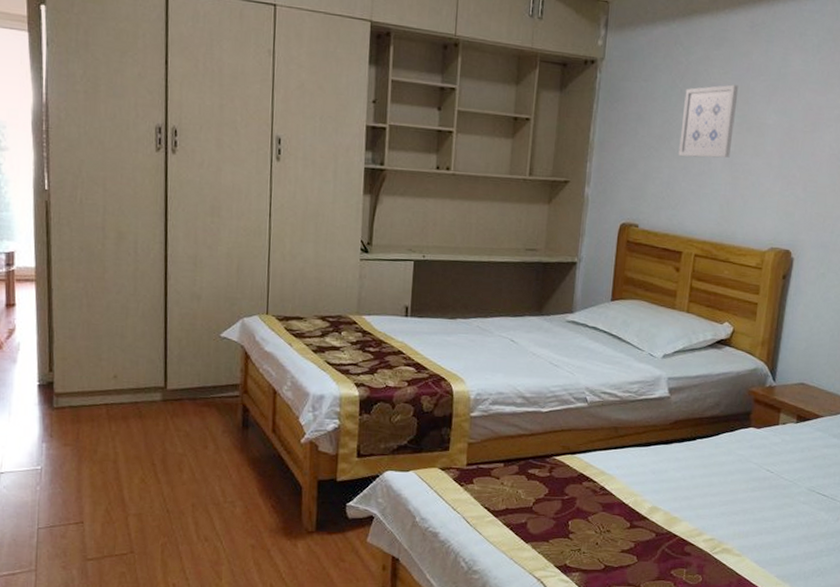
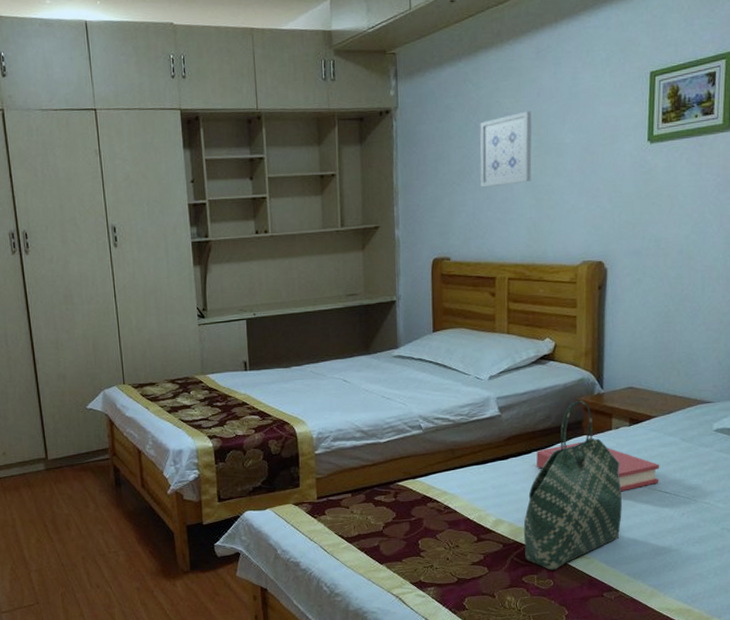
tote bag: none [676,391,783,566] -> present [523,401,622,571]
hardback book: none [700,433,821,490] -> present [536,441,660,492]

